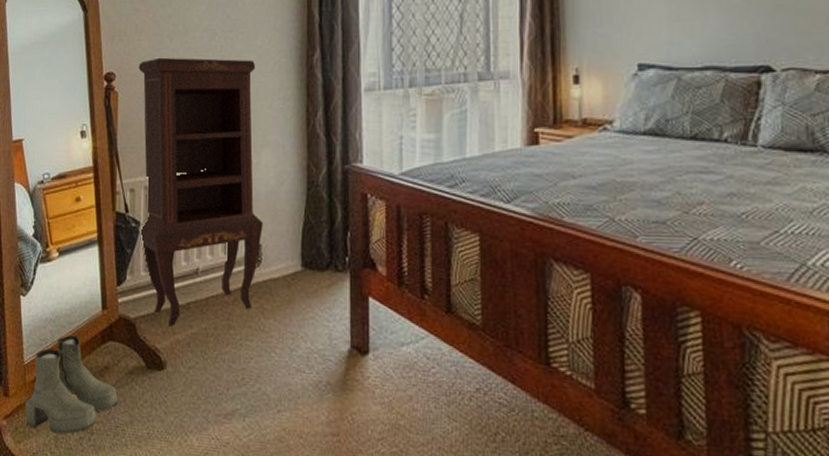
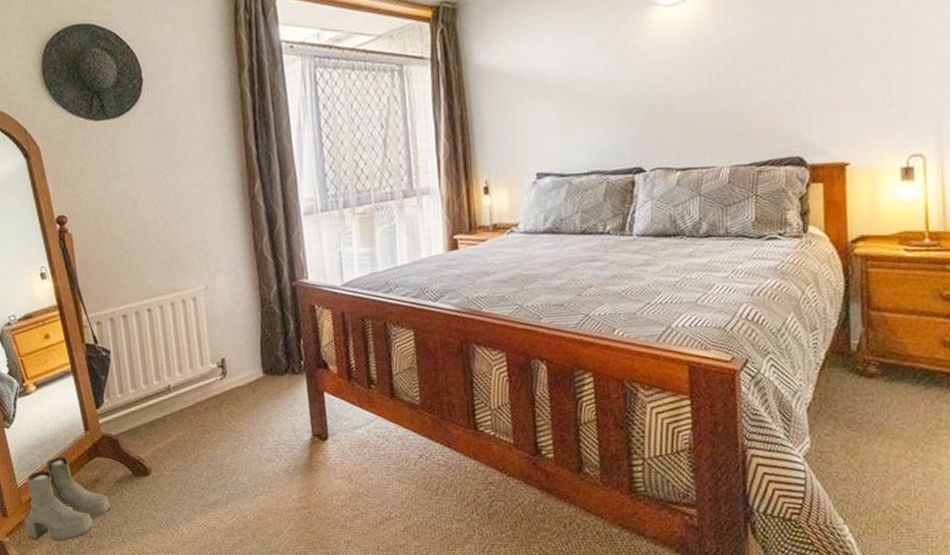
cabinet: present [139,57,264,328] -> none [89,194,225,439]

